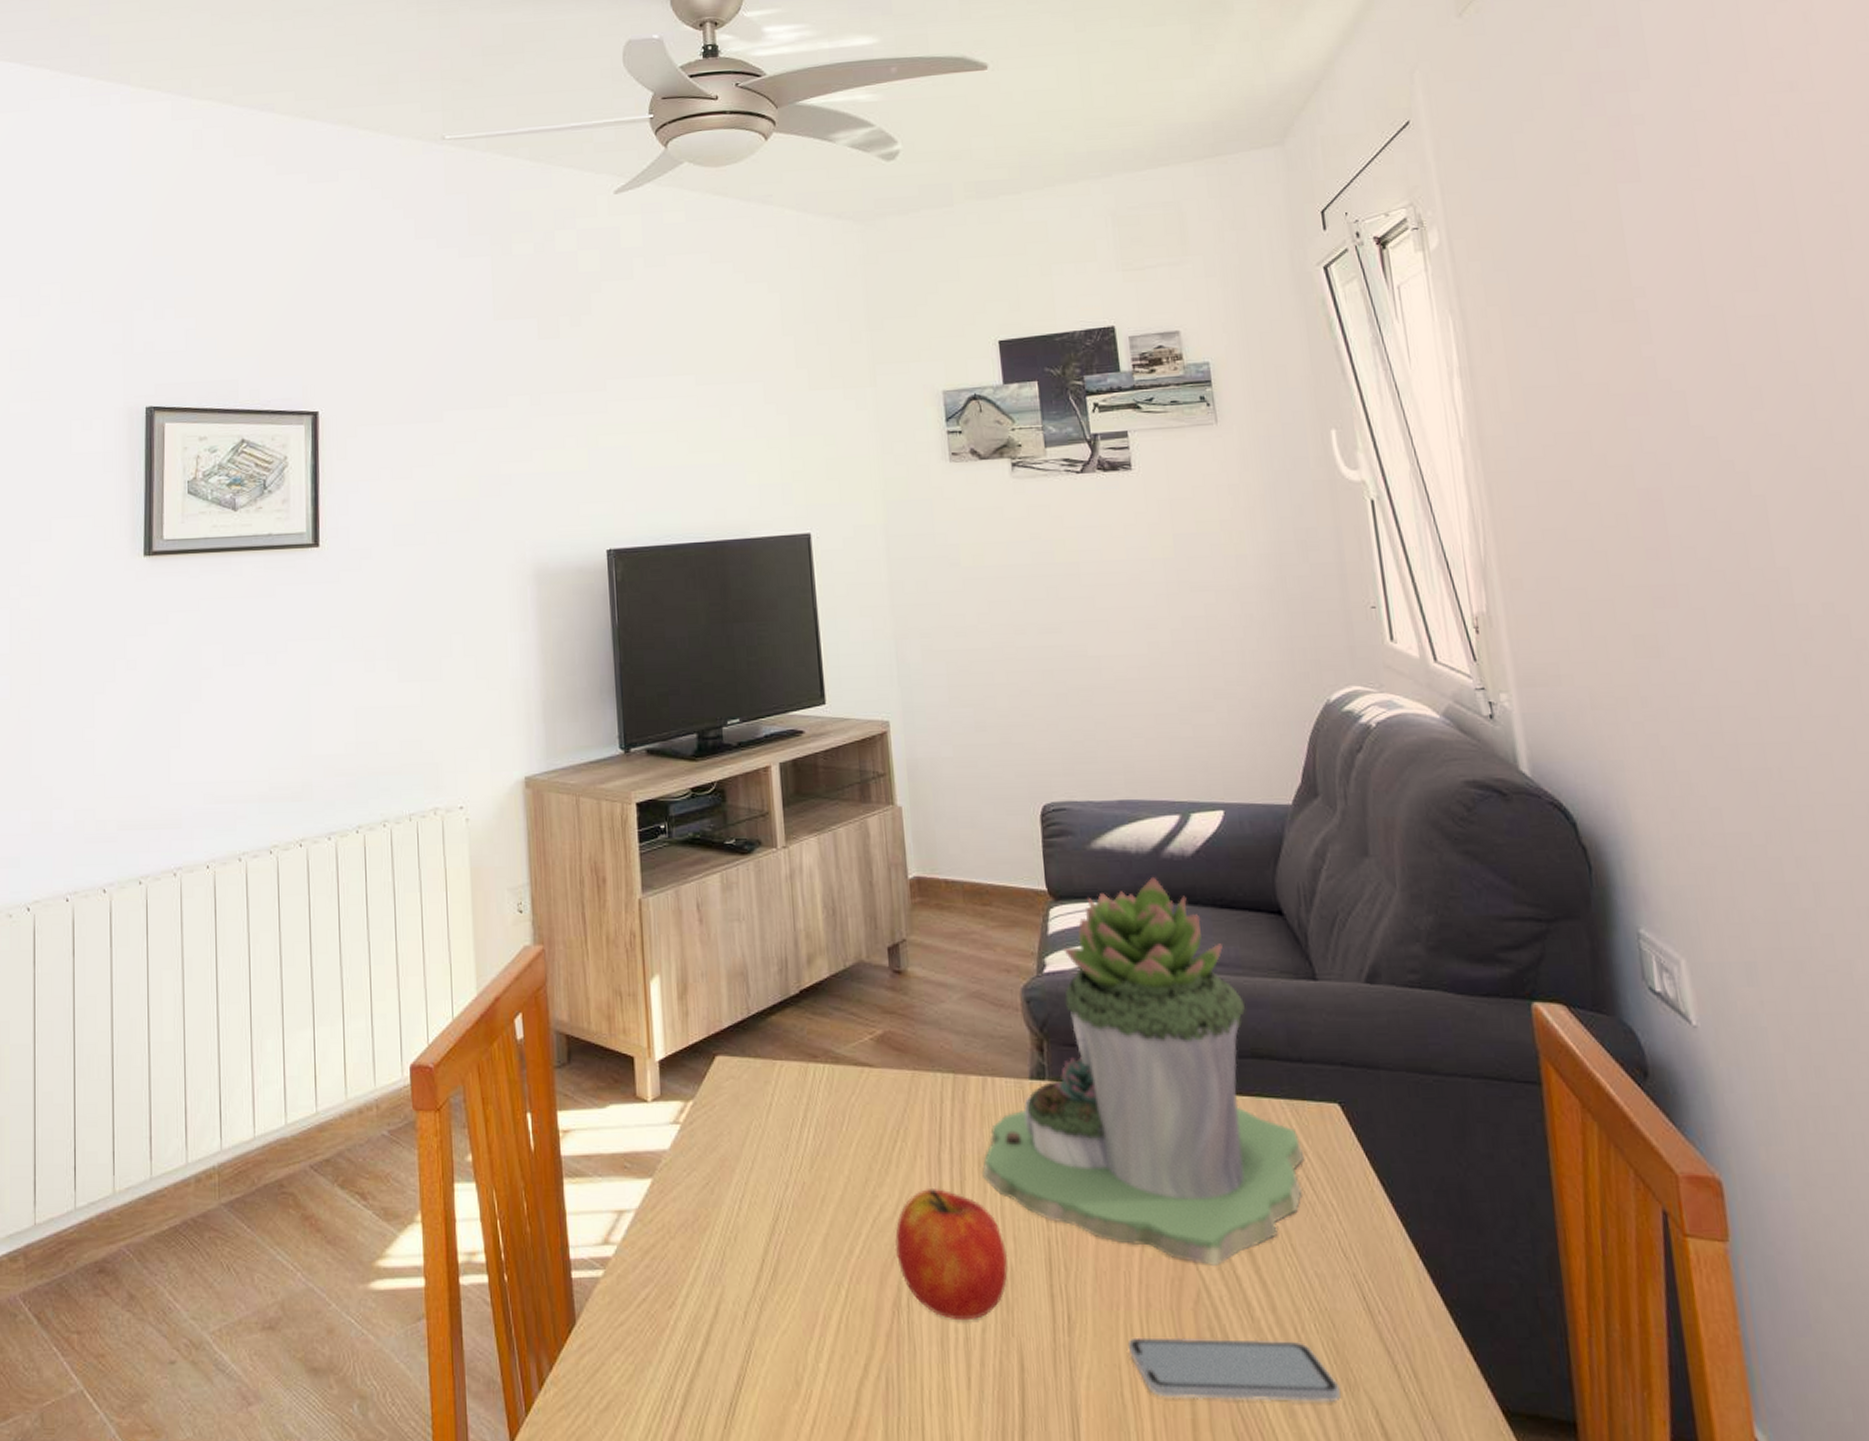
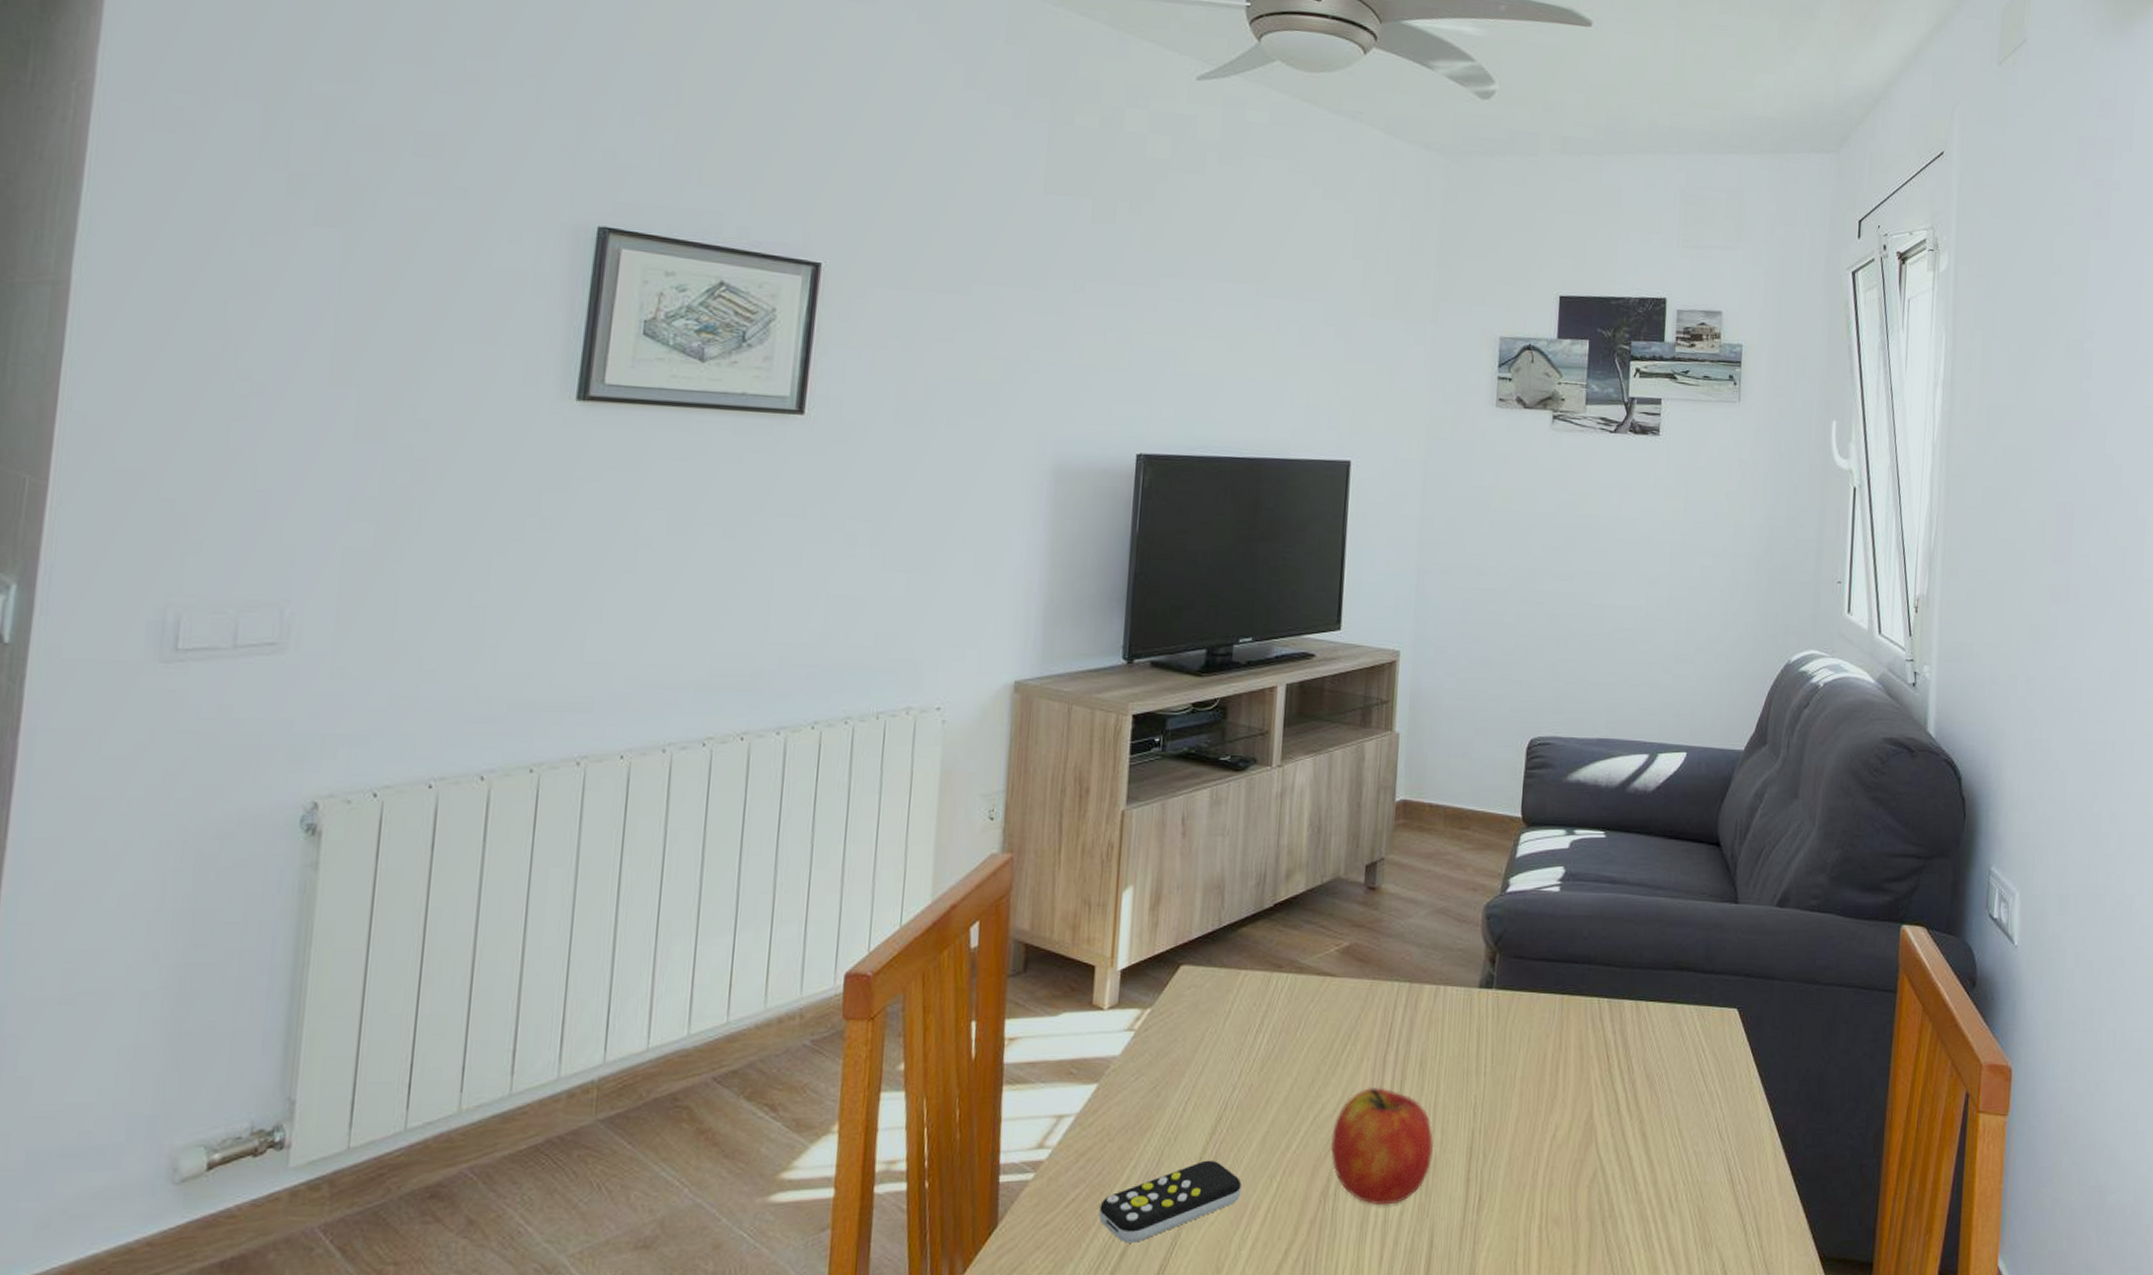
remote control: none [670,1262,810,1349] -> present [1099,1160,1242,1243]
succulent planter: present [982,876,1305,1267] -> none [1422,808,1702,1150]
smartphone: present [1129,1337,1341,1402] -> none [1528,1209,1697,1263]

